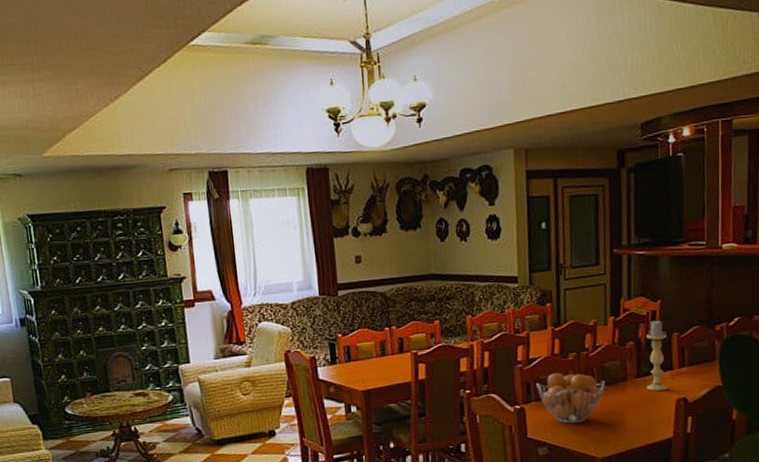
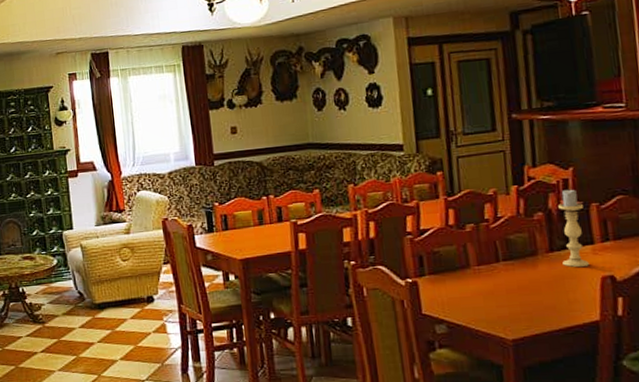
fruit basket: present [536,373,606,424] -> none [430,245,512,300]

